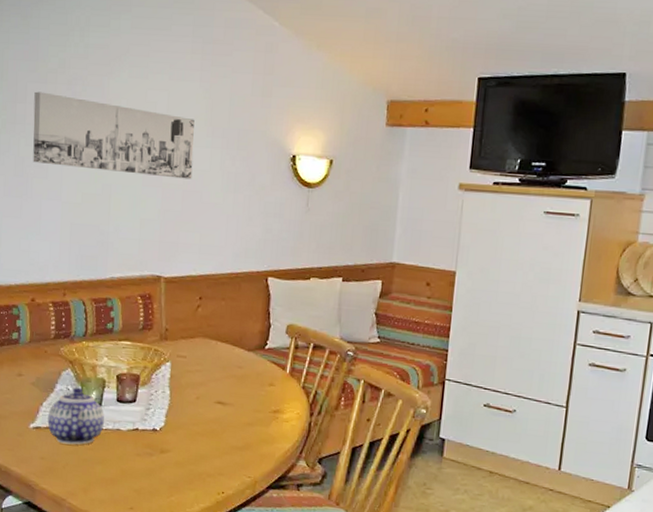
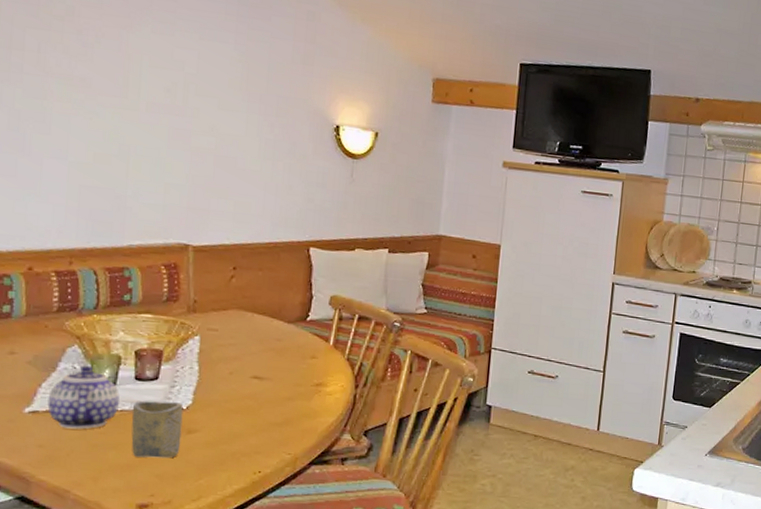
wall art: present [33,91,195,180] -> none [32,38,228,144]
cup: none [114,421,157,475] -> present [131,400,184,459]

